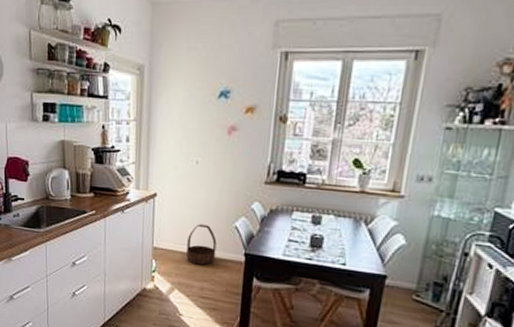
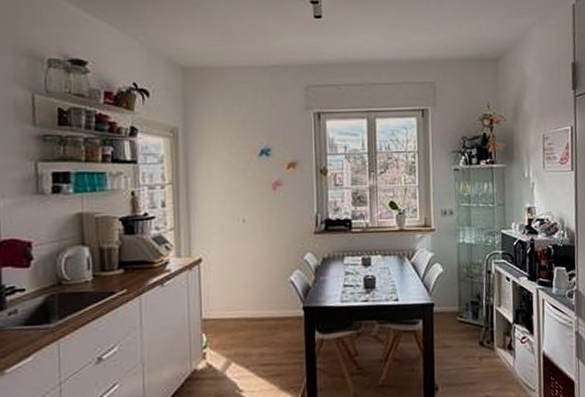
basket: present [186,224,217,266] -> none [241,284,273,330]

